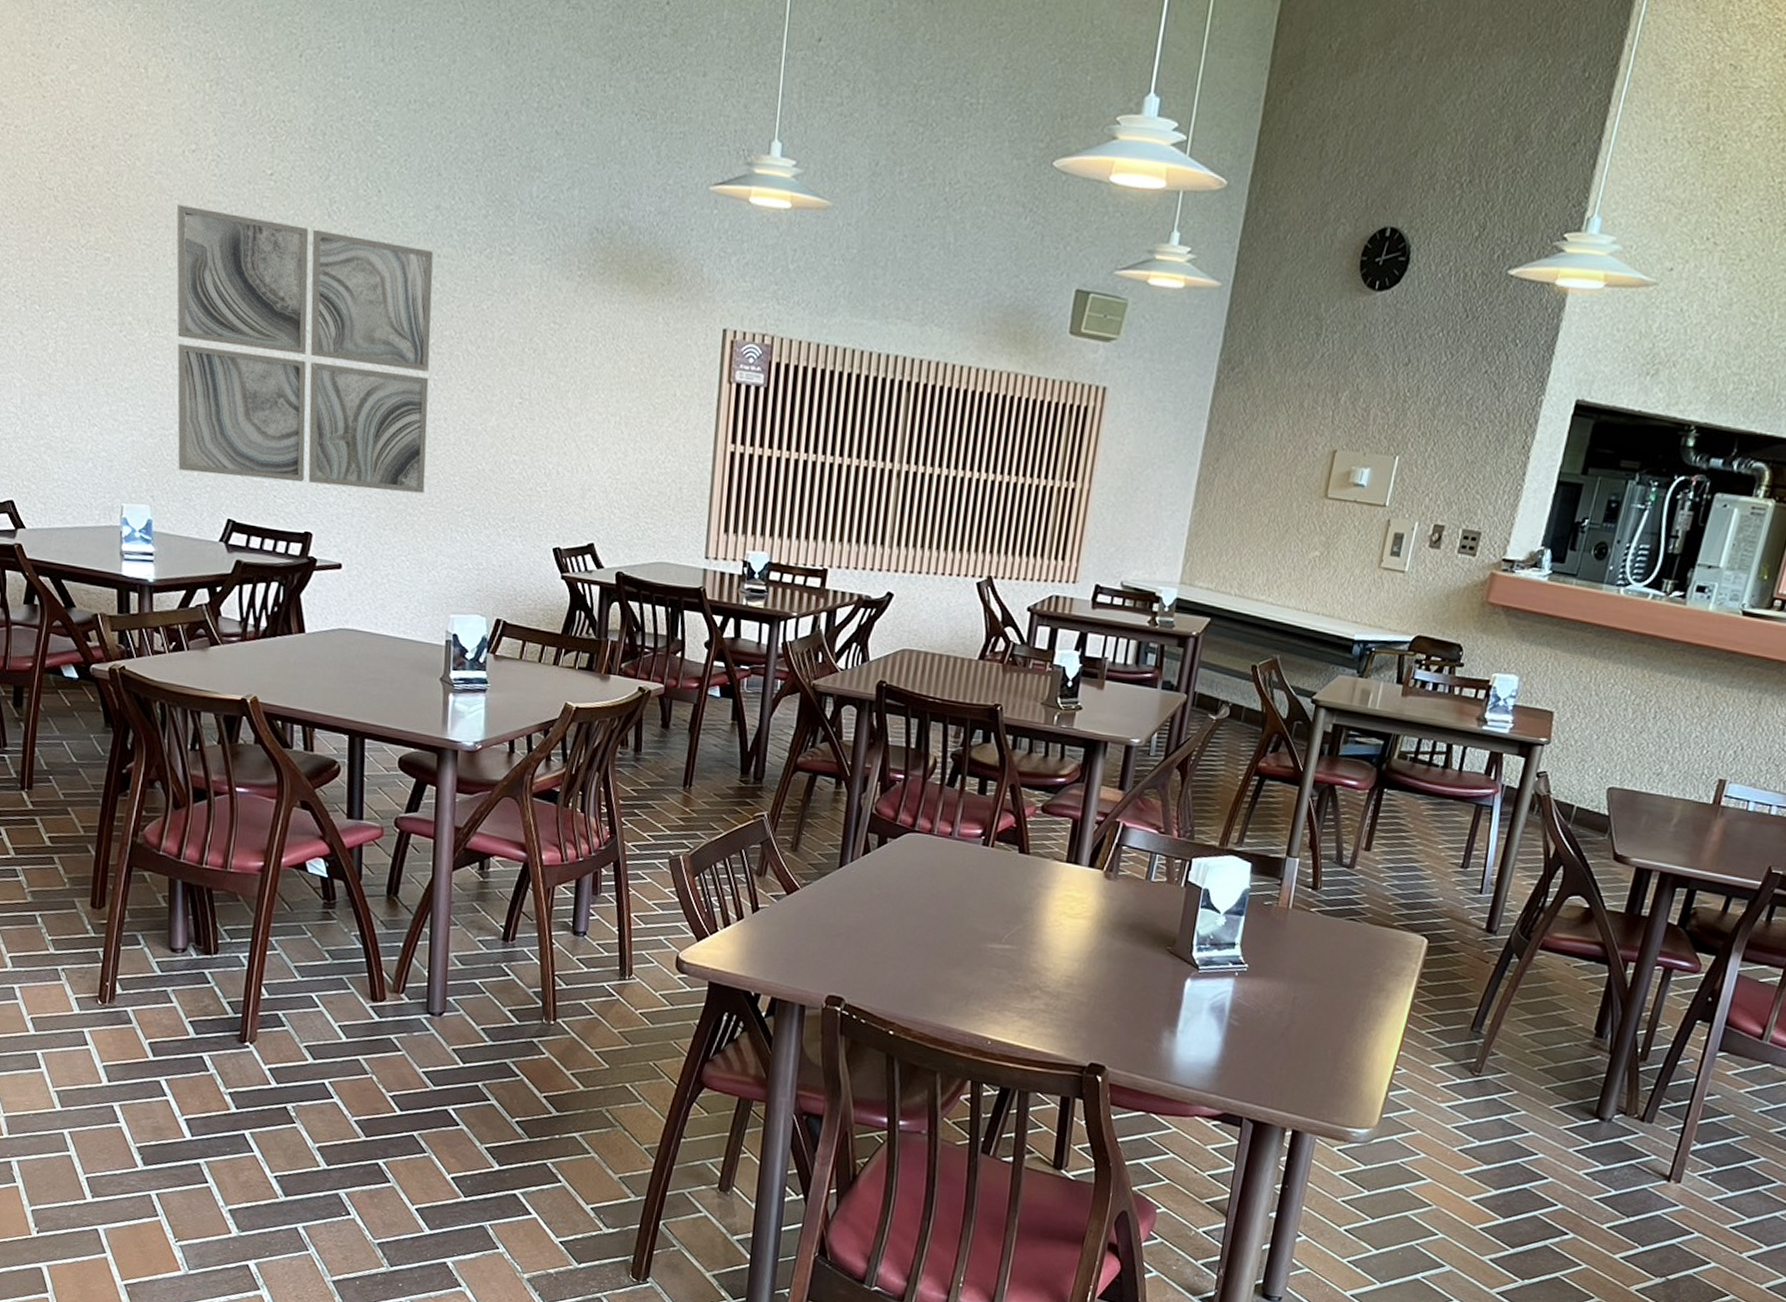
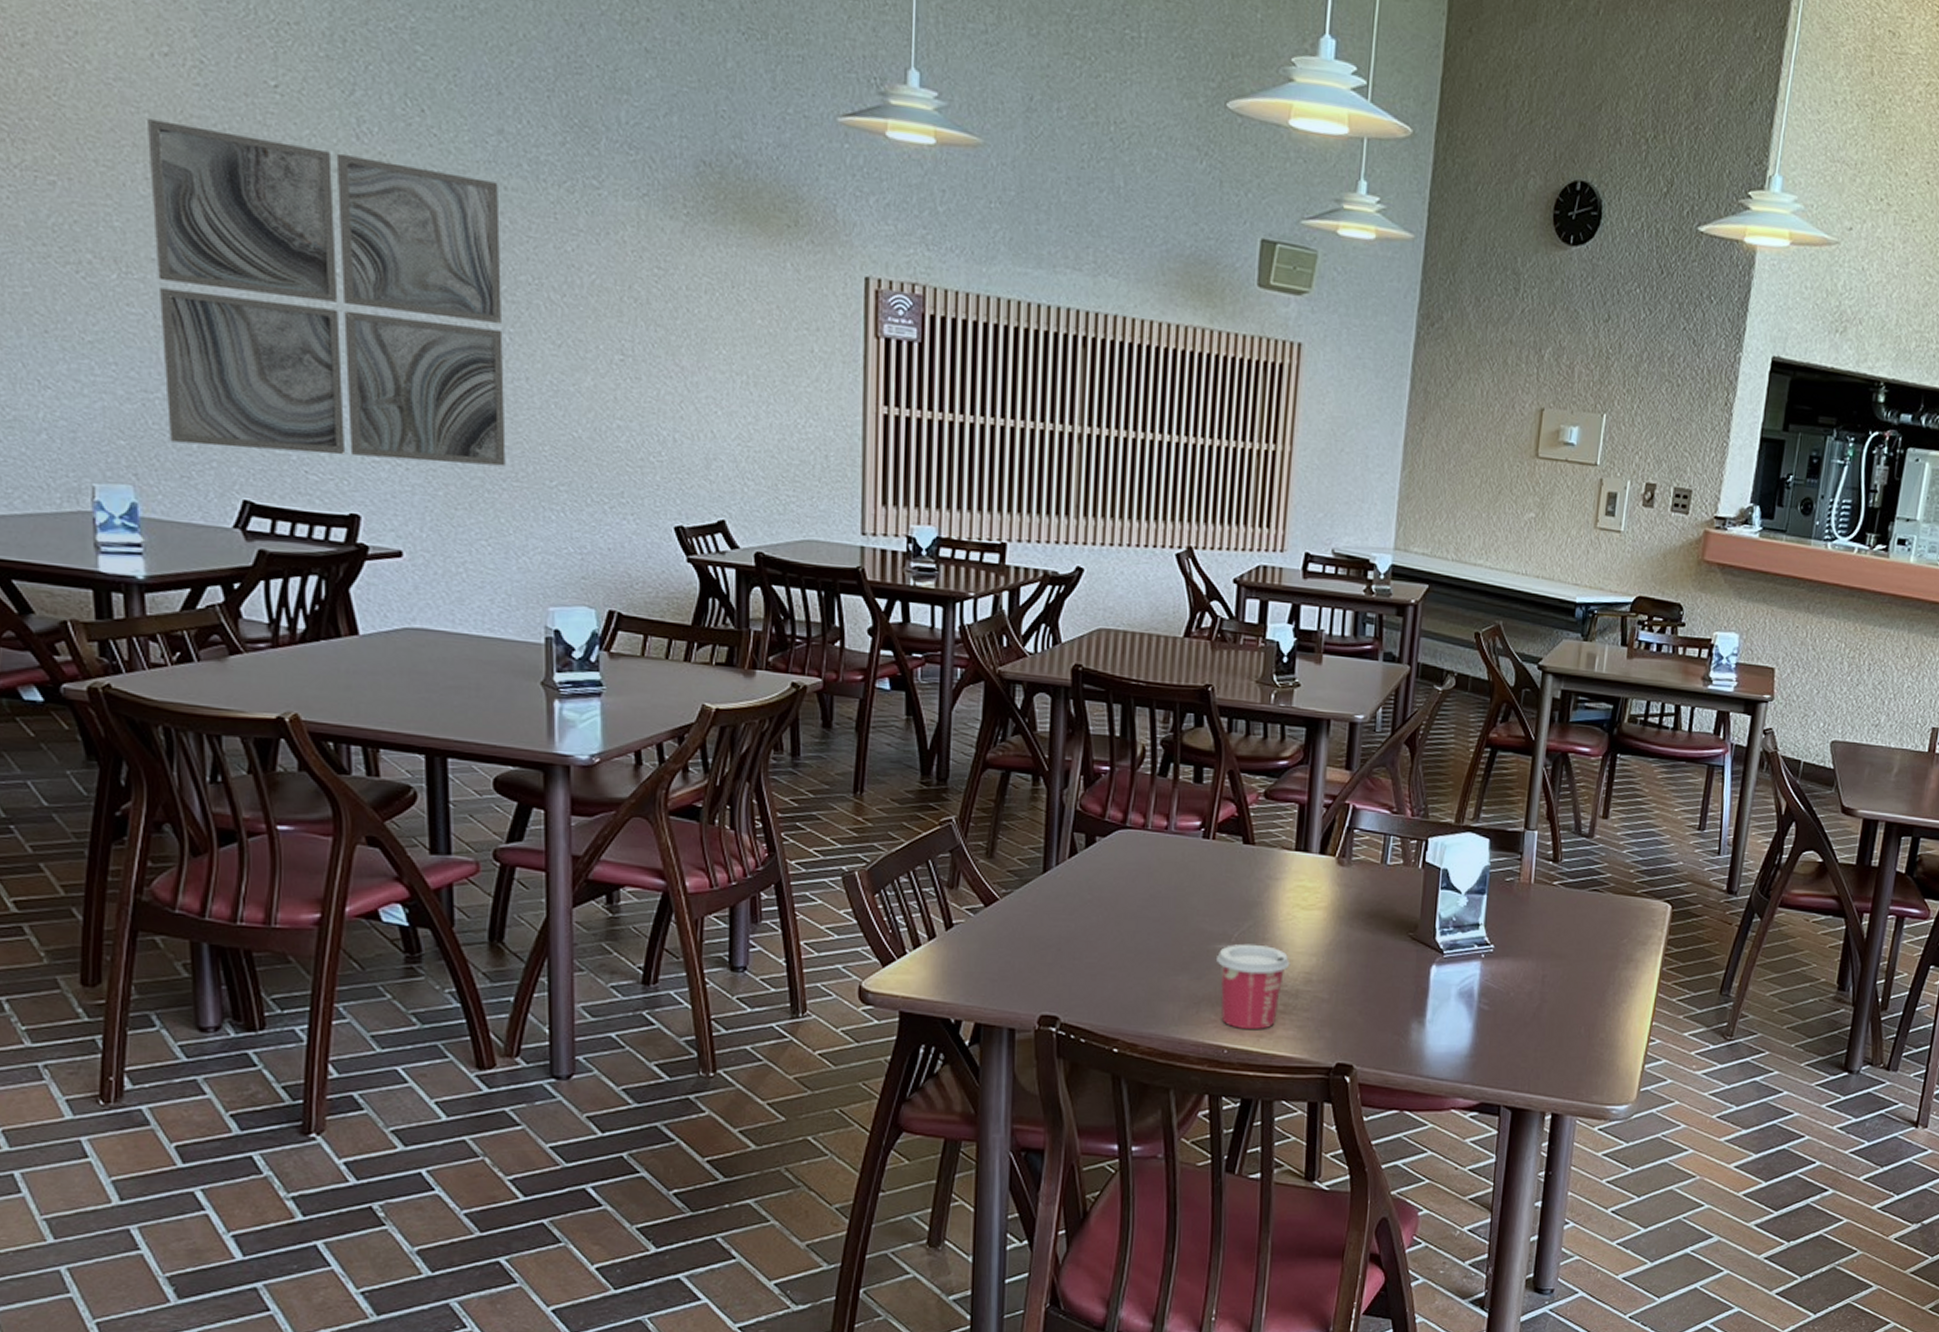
cup: none [986,945,1054,1025] -> present [1215,944,1291,1029]

